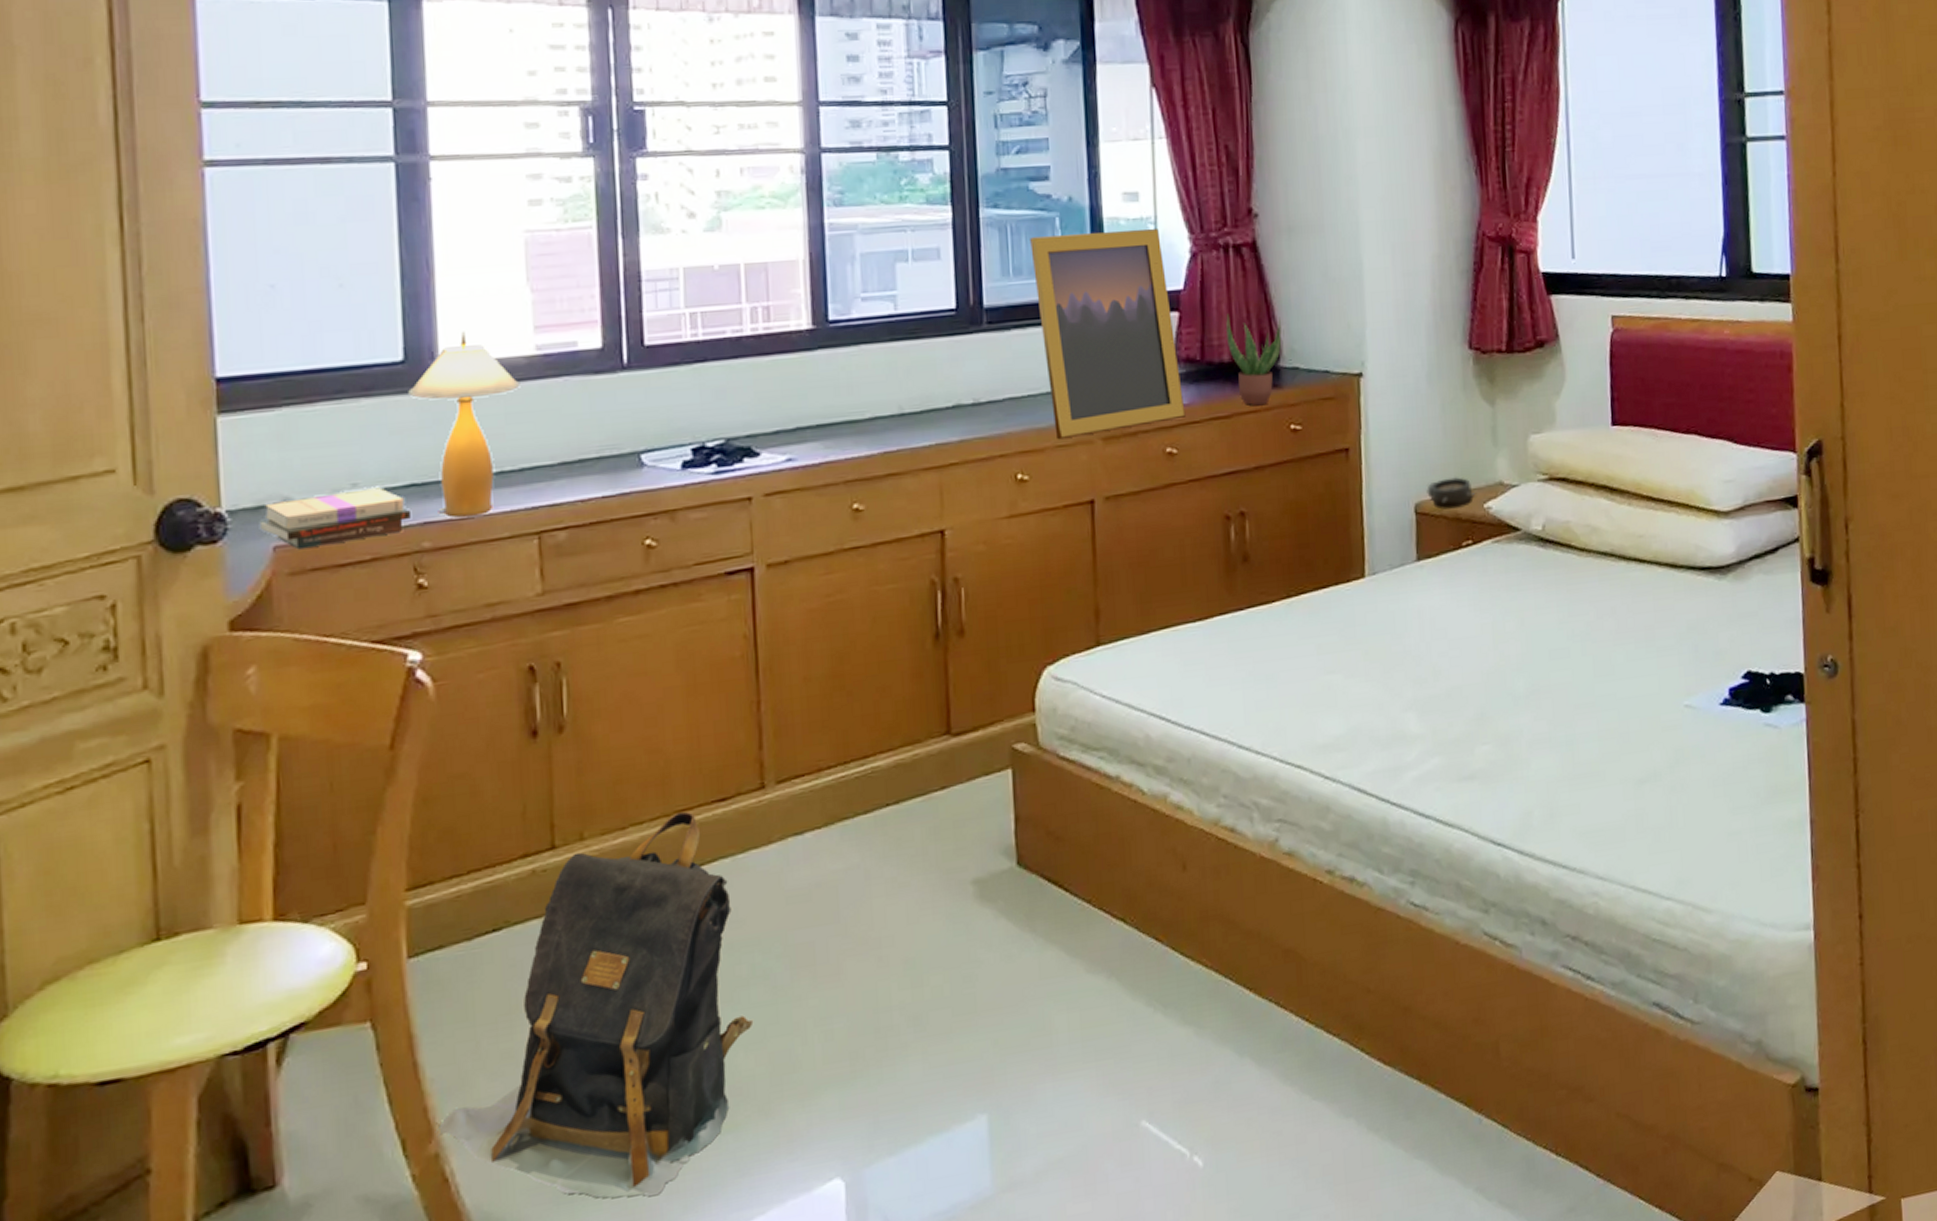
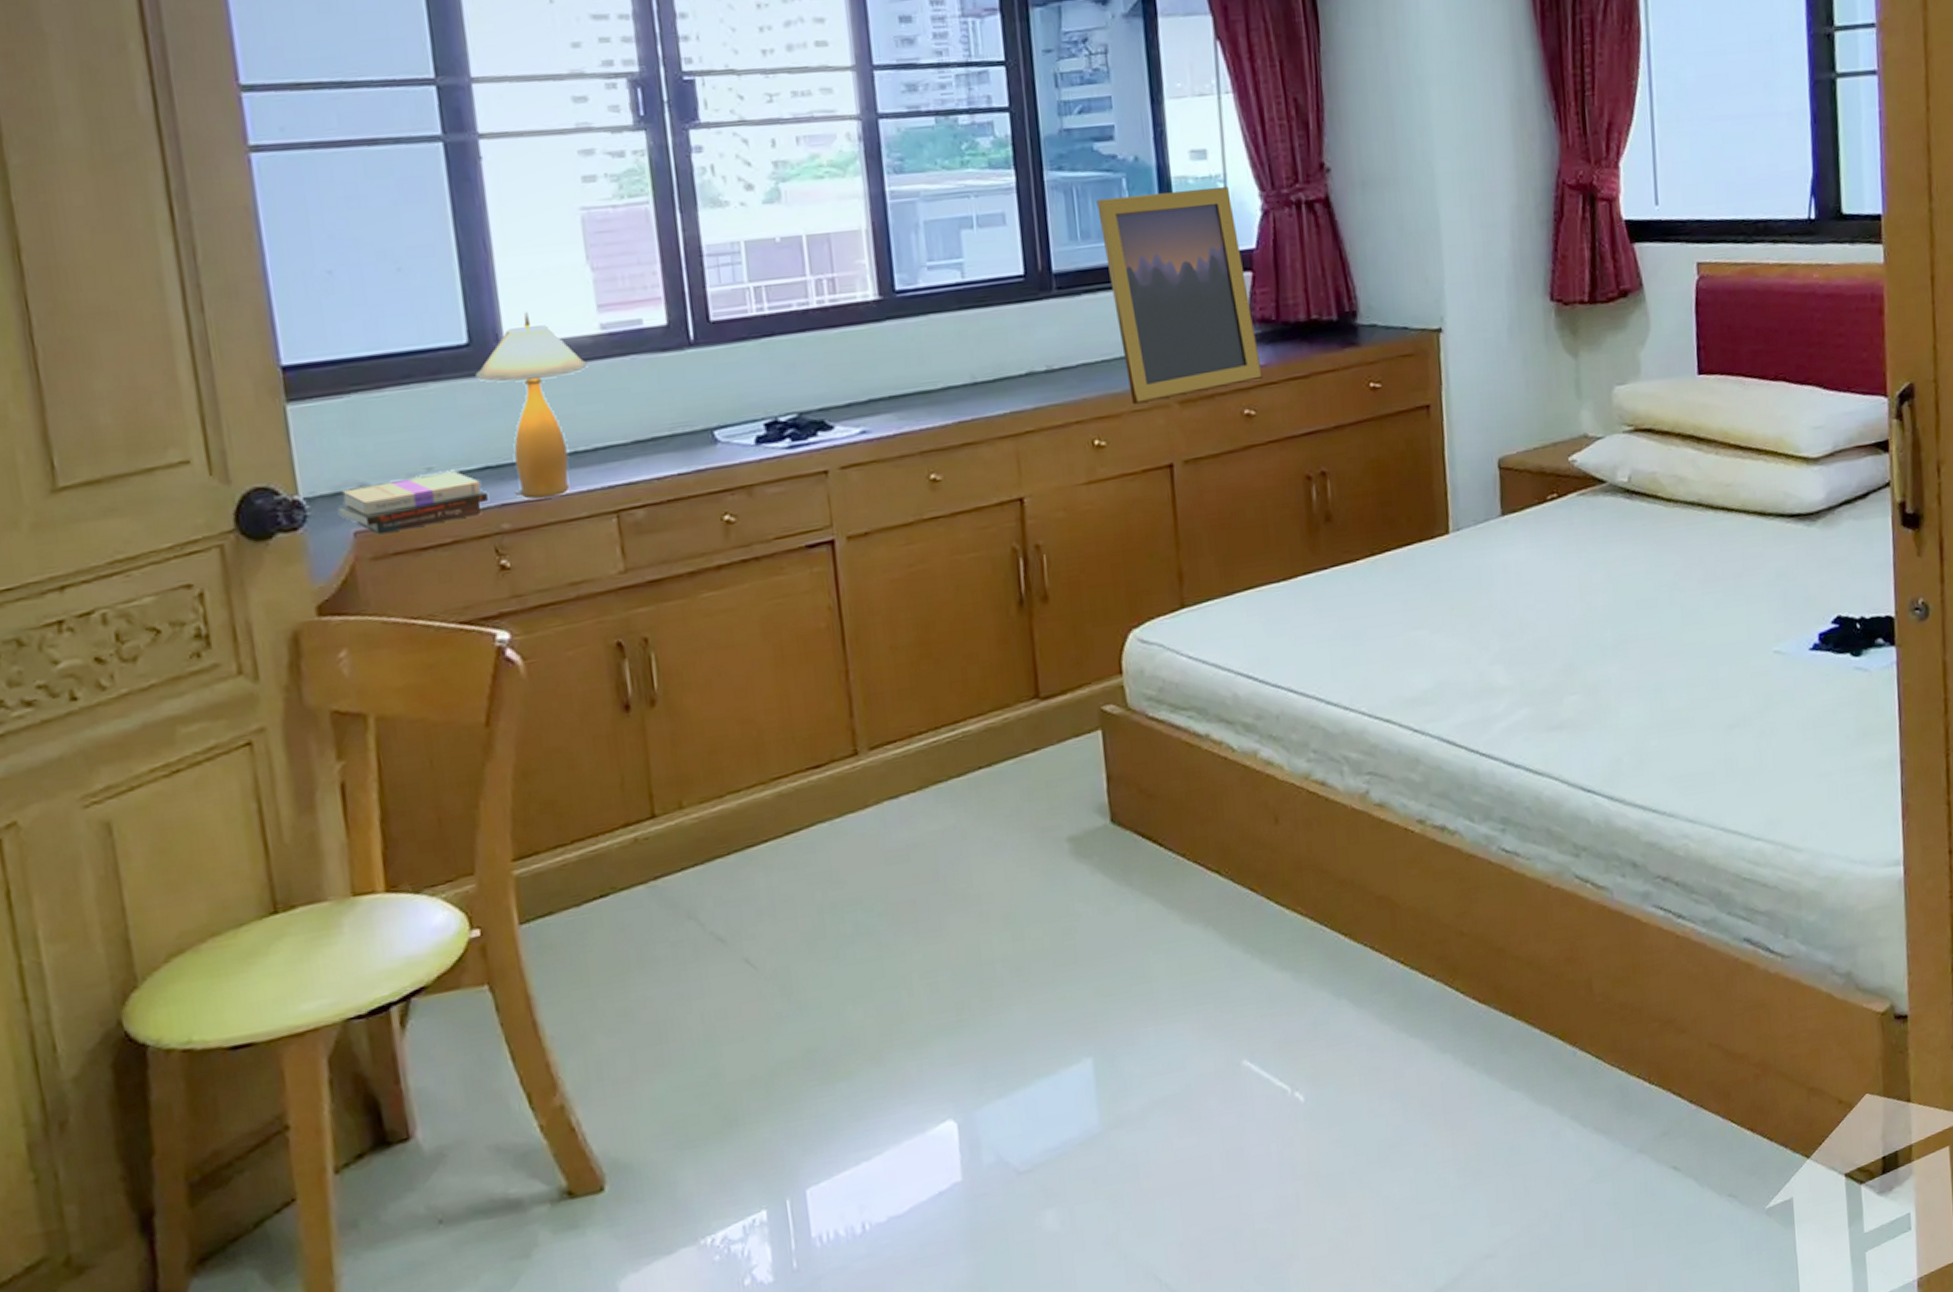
backpack: present [435,811,754,1199] -> none [558,778,861,1143]
potted plant: present [1226,313,1282,405] -> none [1300,272,1359,365]
alarm clock: present [1427,477,1475,510] -> none [1510,431,1559,464]

